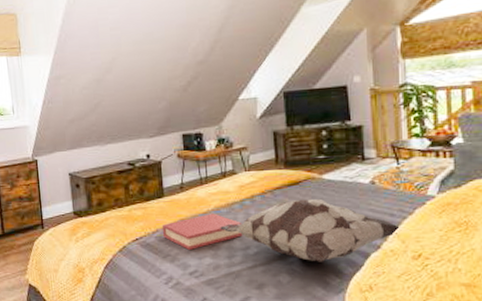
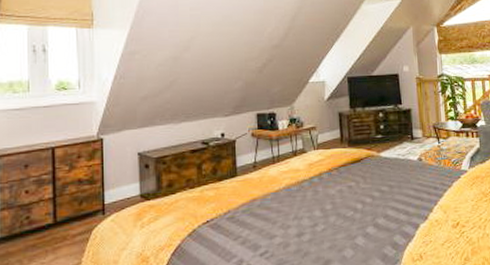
hardback book: present [161,213,243,250] -> none [233,192,311,230]
decorative pillow: present [220,198,402,262] -> none [290,175,444,235]

